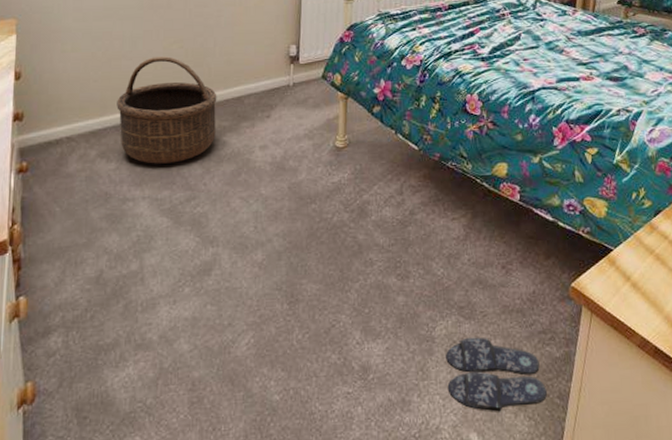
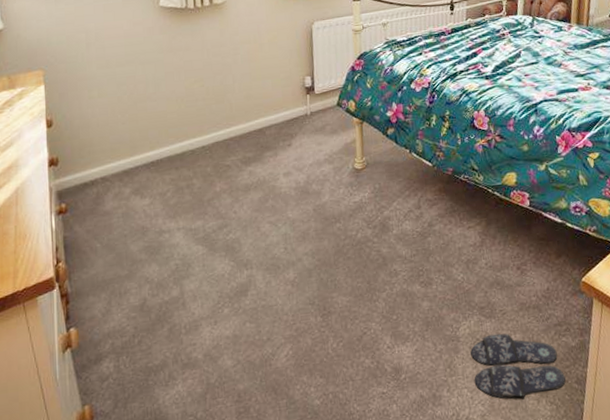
basket: present [117,56,217,164] -> none [145,95,242,197]

